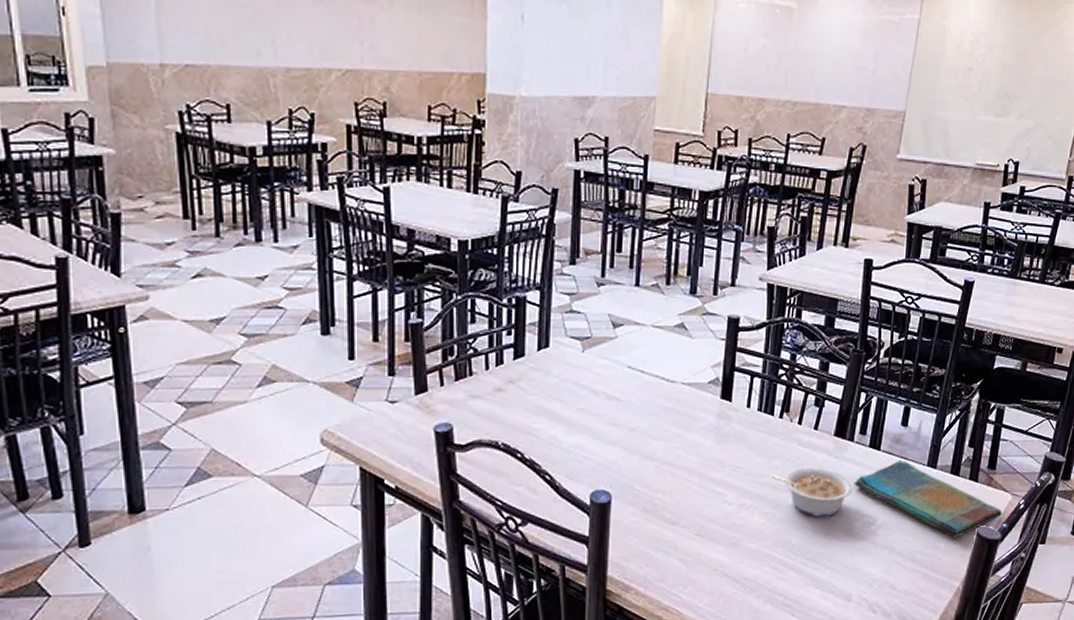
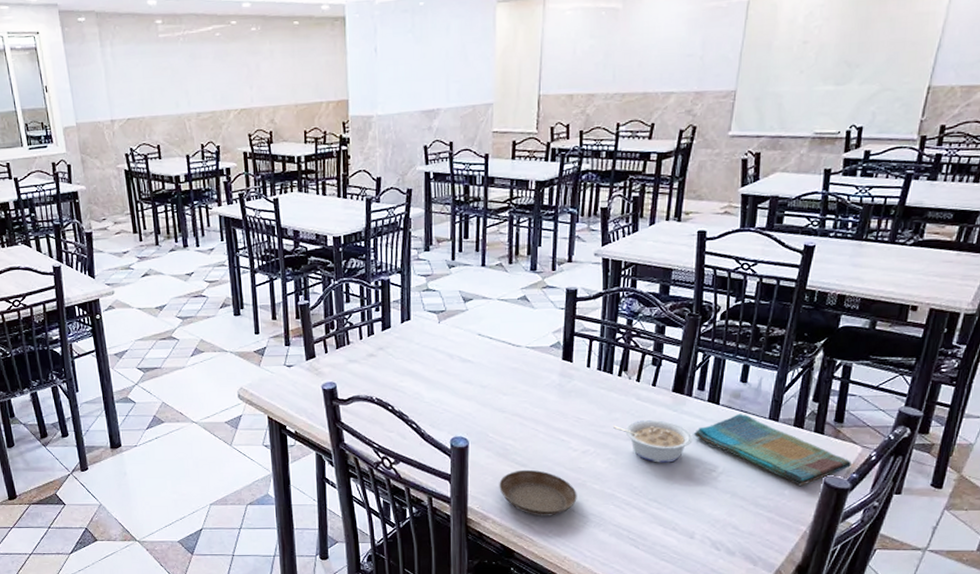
saucer: none [644,528,731,584] -> present [499,469,577,516]

